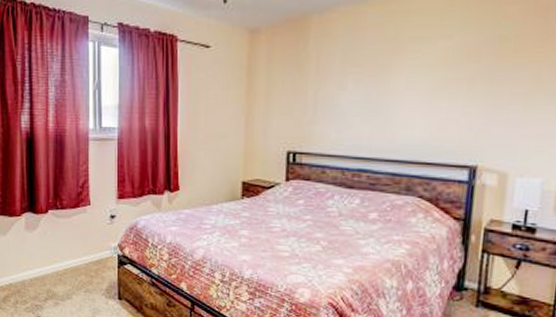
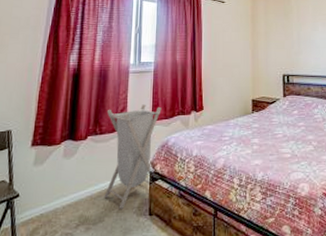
laundry hamper: none [66,178,128,289] -> present [104,104,162,209]

